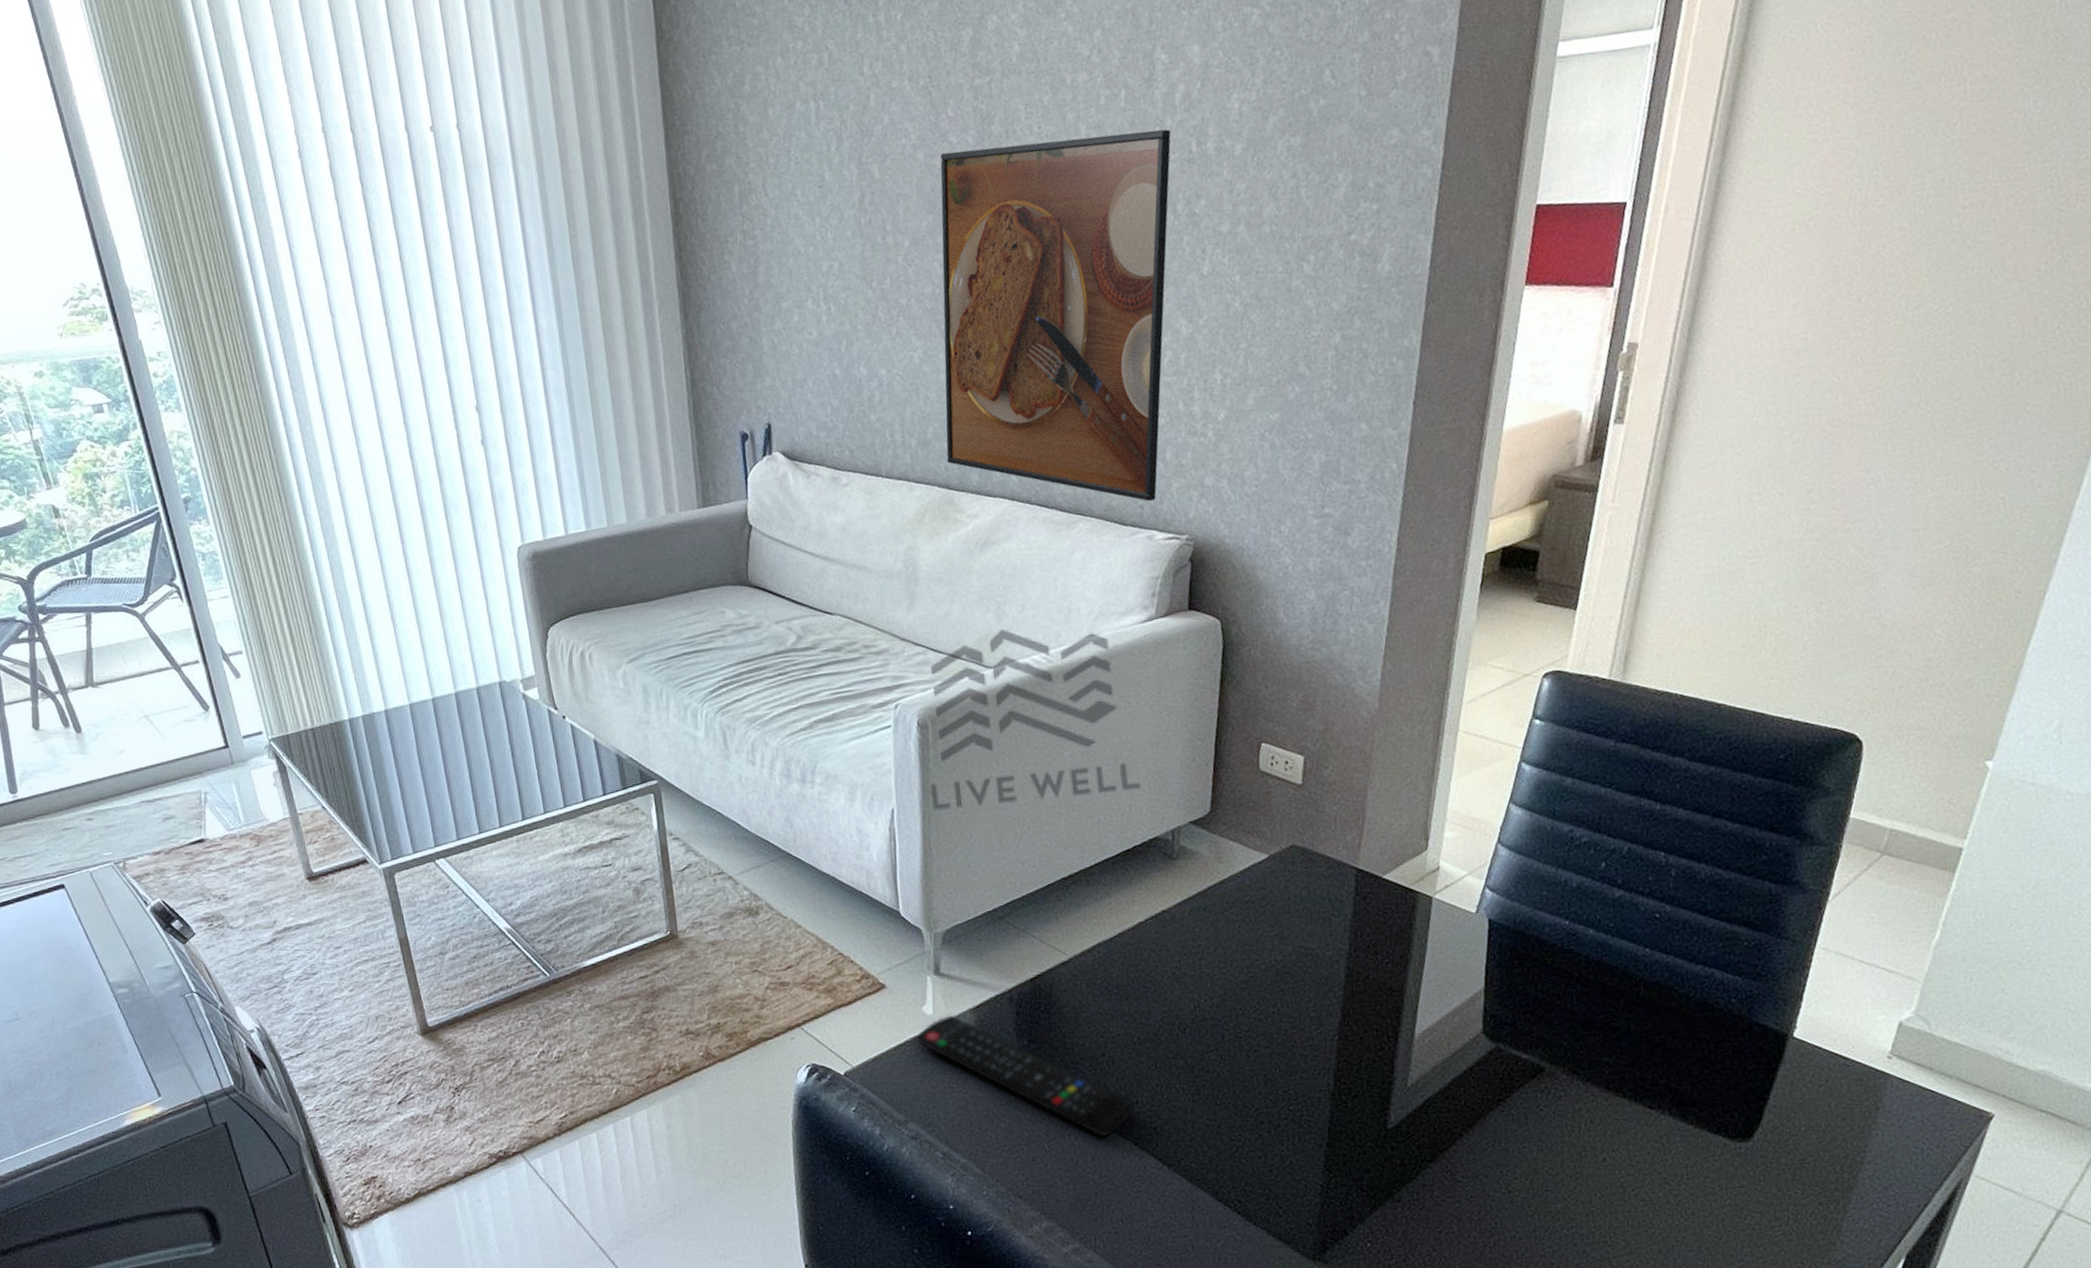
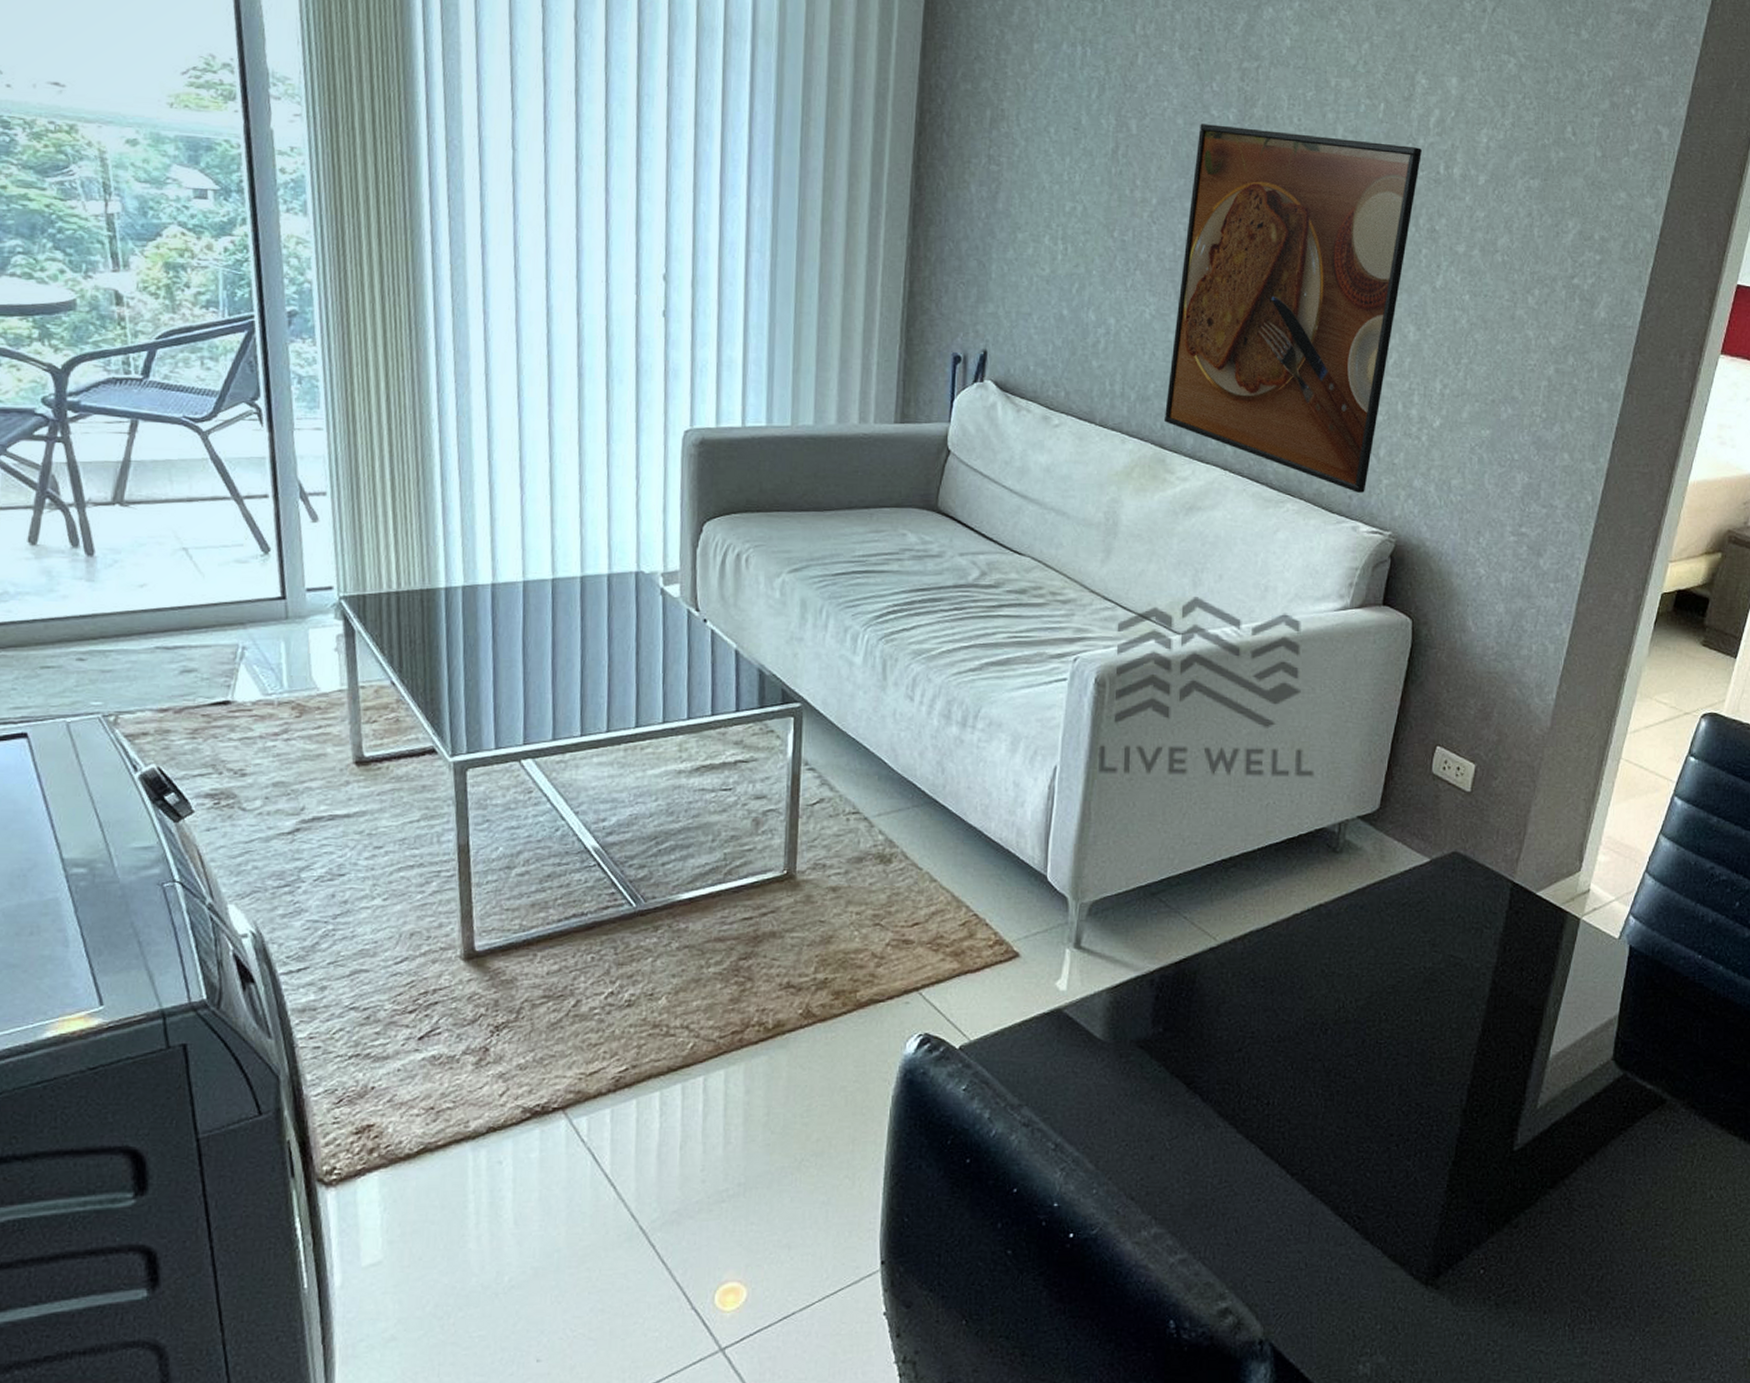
remote control: present [916,1014,1136,1138] -> none [1045,992,1266,1139]

